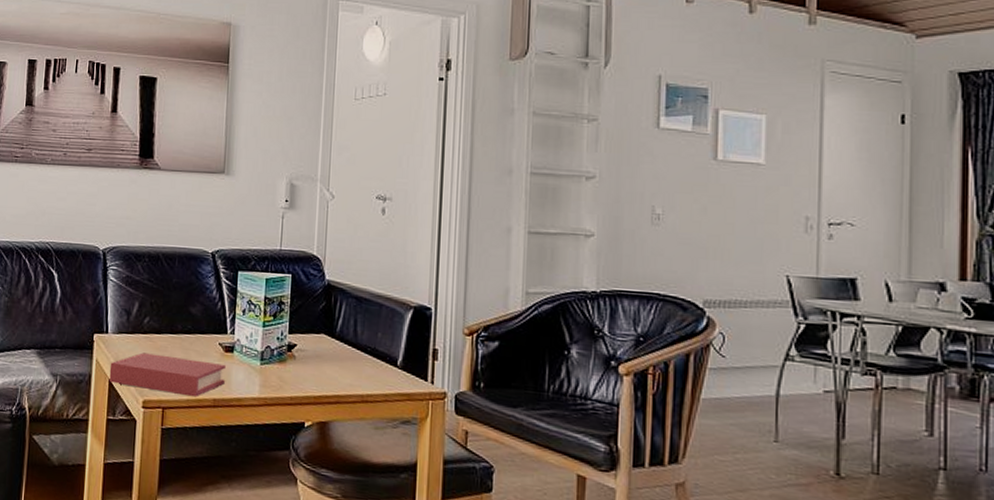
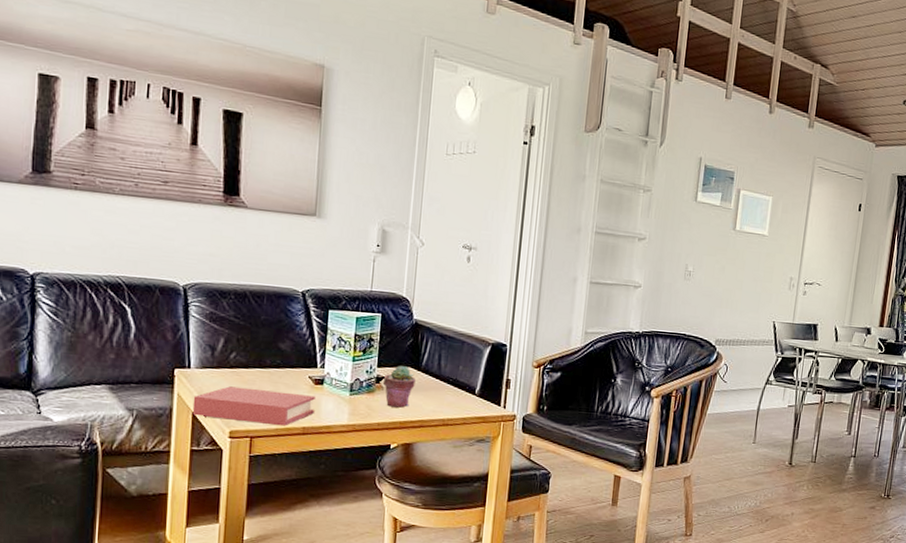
potted succulent: none [296,332,330,381] -> present [384,366,416,408]

